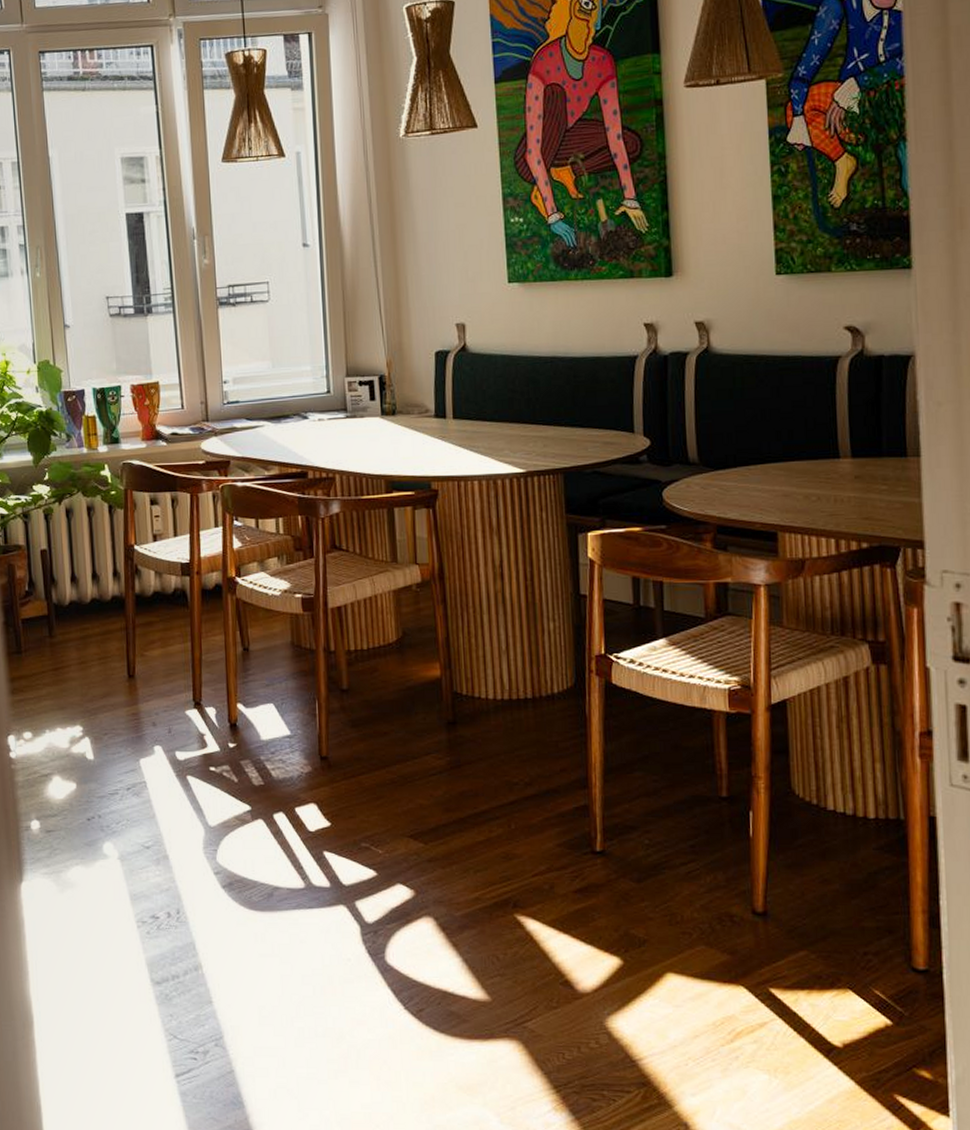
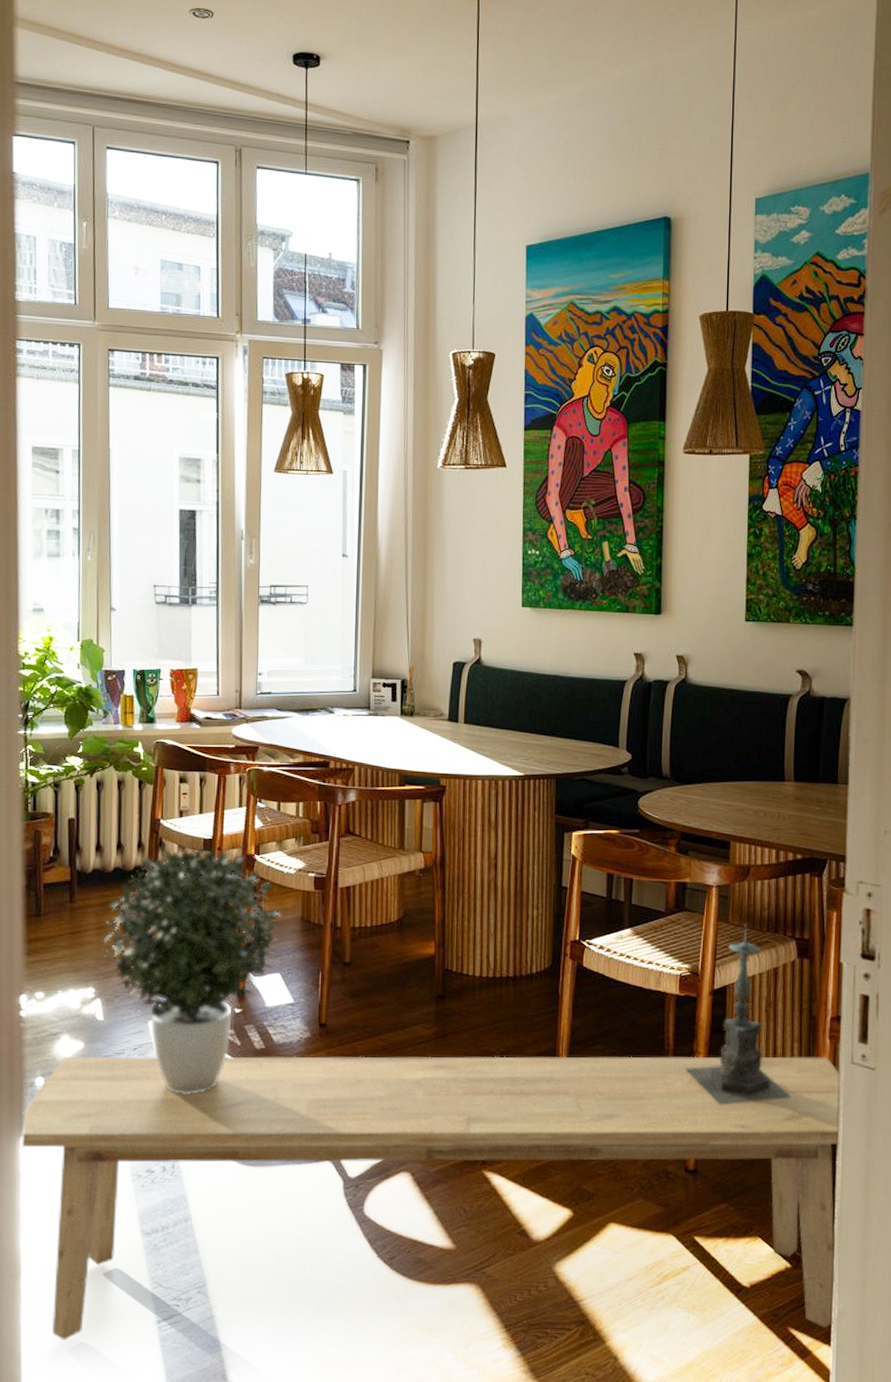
bench: none [21,779,951,1096] -> present [20,1056,842,1340]
potted plant: none [85,570,270,835] -> present [101,846,282,1094]
candle holder: none [743,626,877,836] -> present [685,923,792,1104]

